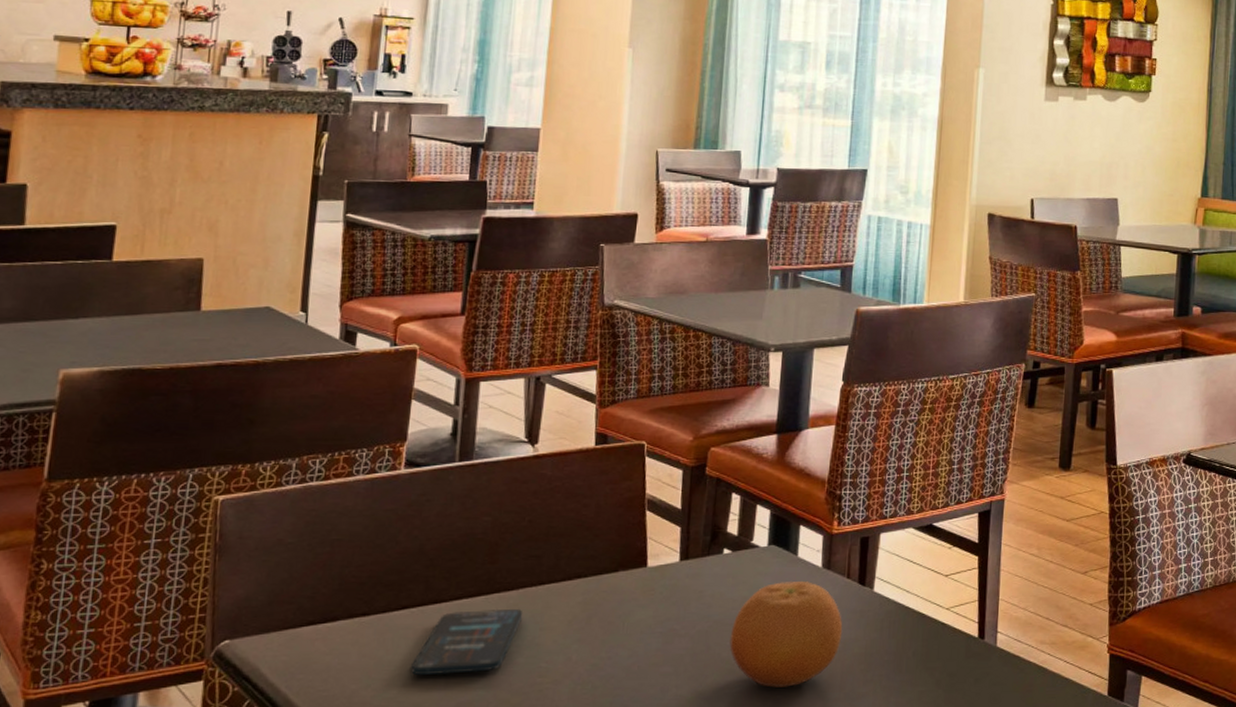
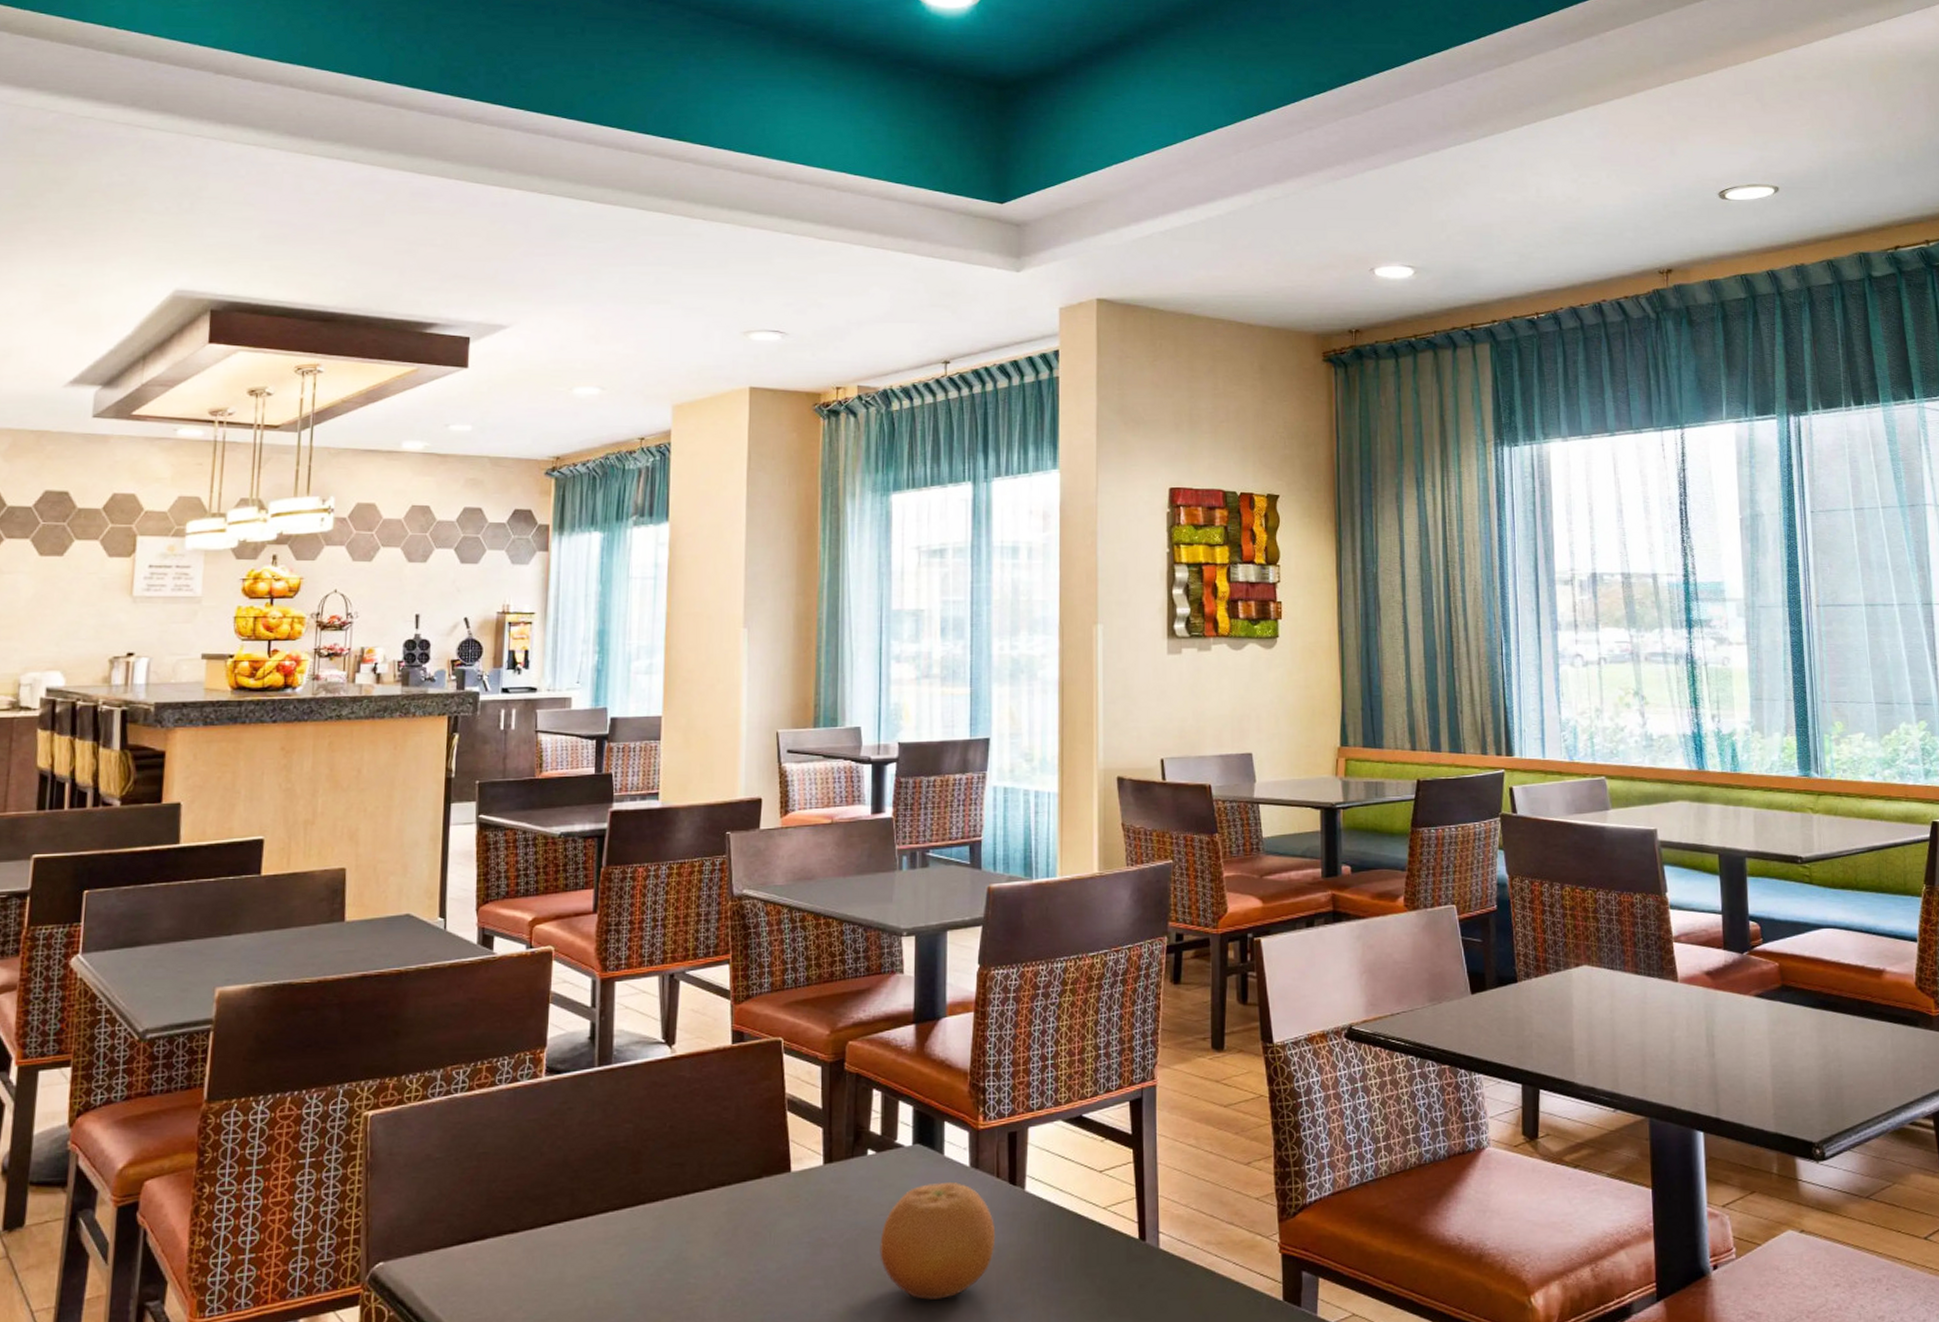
smartphone: present [411,608,523,676] -> none [561,1220,669,1295]

